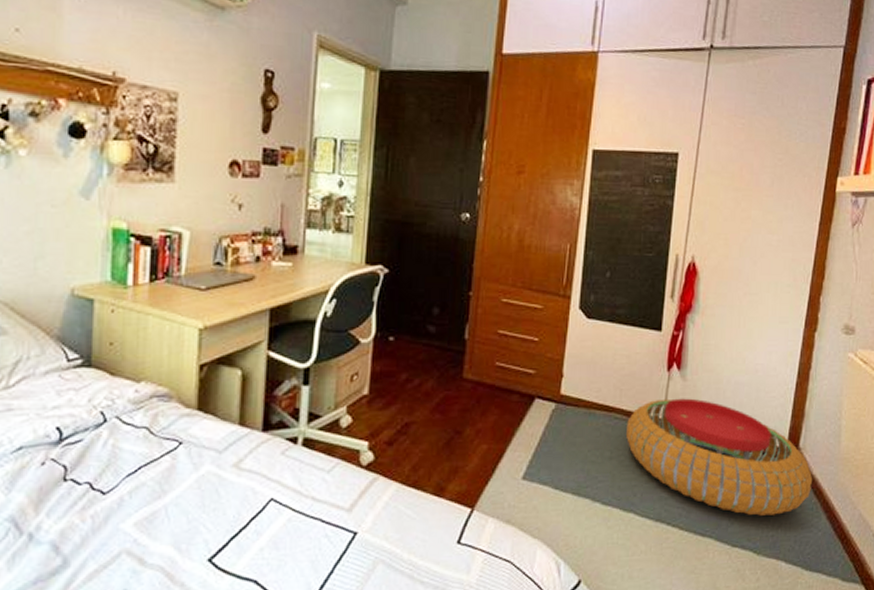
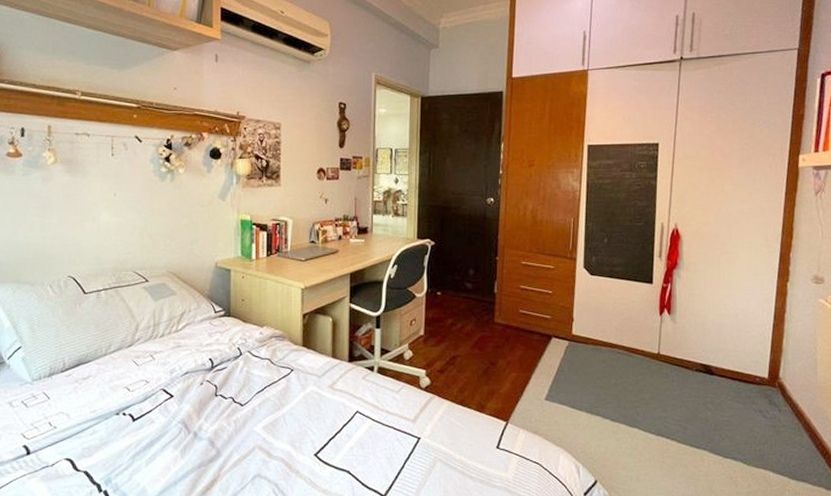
pouf: present [625,398,813,516] -> none [627,337,794,433]

